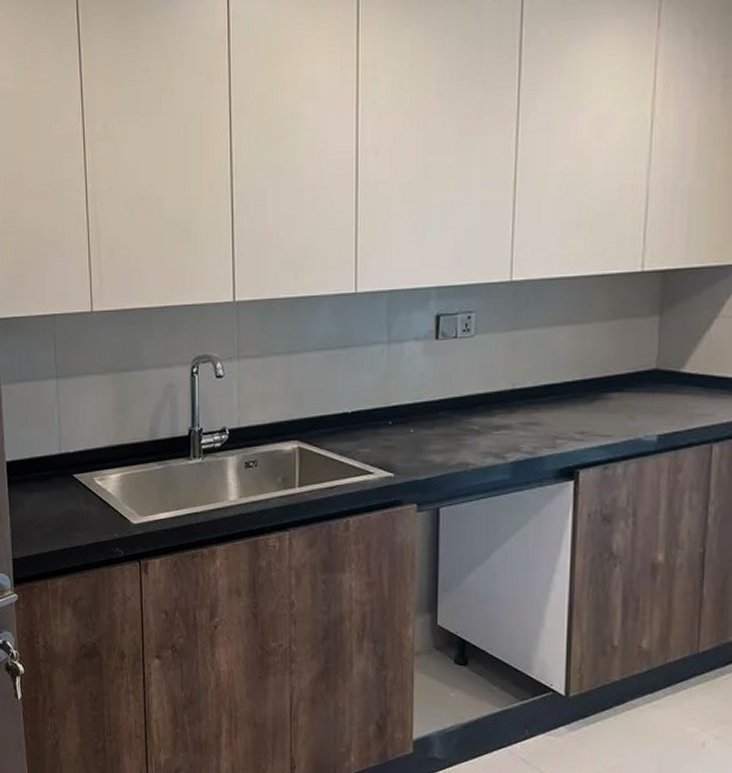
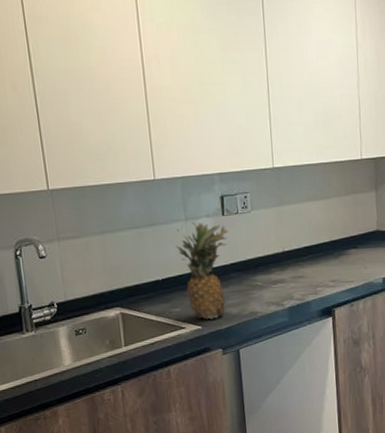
fruit: none [373,346,442,466] -> present [176,222,229,320]

